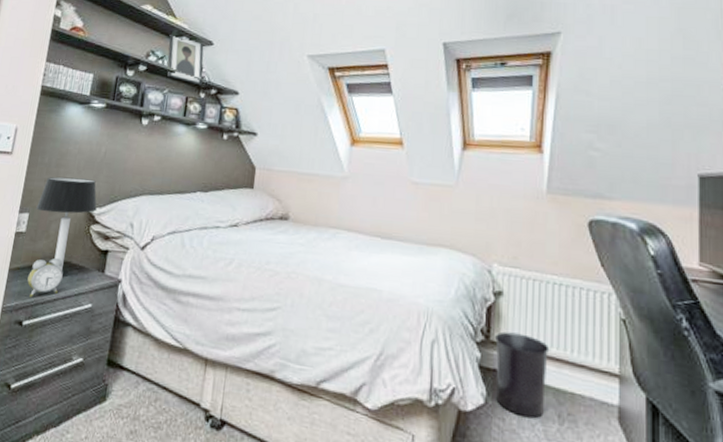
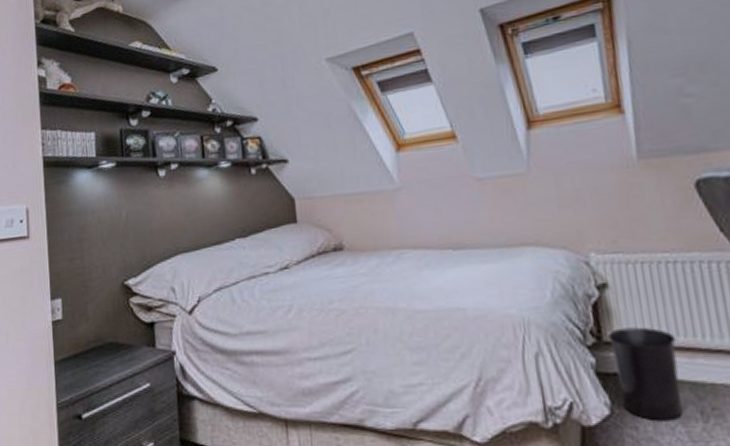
alarm clock: present [27,257,64,297] -> none [76,340,113,388]
table lamp: present [36,176,97,270] -> none [67,248,132,353]
picture frame: present [167,35,204,86] -> none [167,67,215,121]

